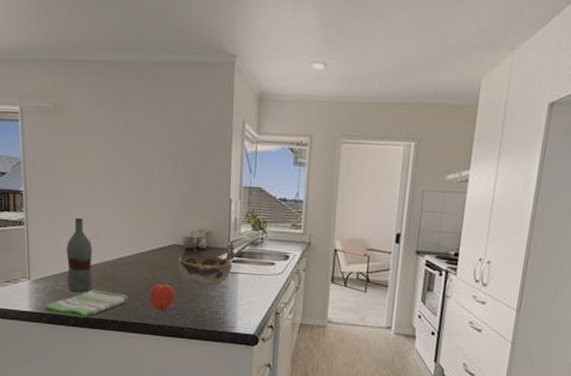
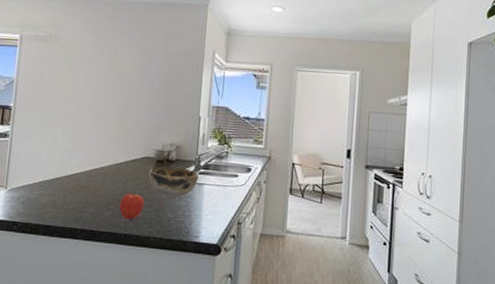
dish towel: present [42,289,128,318] -> none [14,198,98,227]
bottle: present [66,217,94,293] -> none [41,131,70,202]

